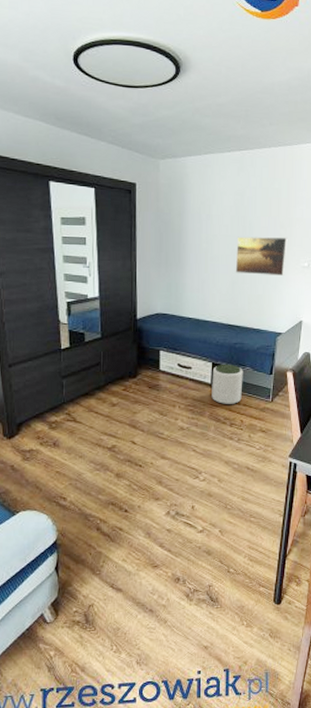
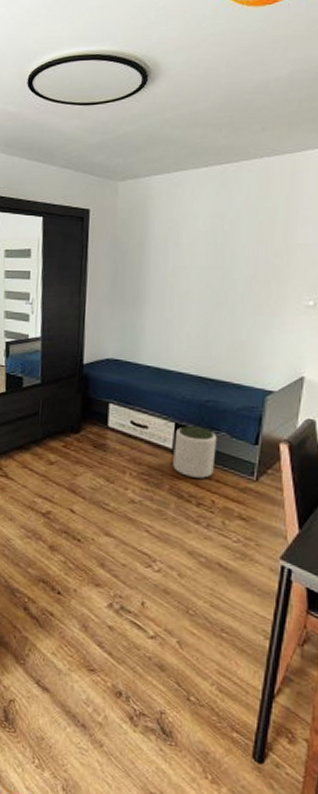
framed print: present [235,236,288,276] -> none [209,268,285,317]

